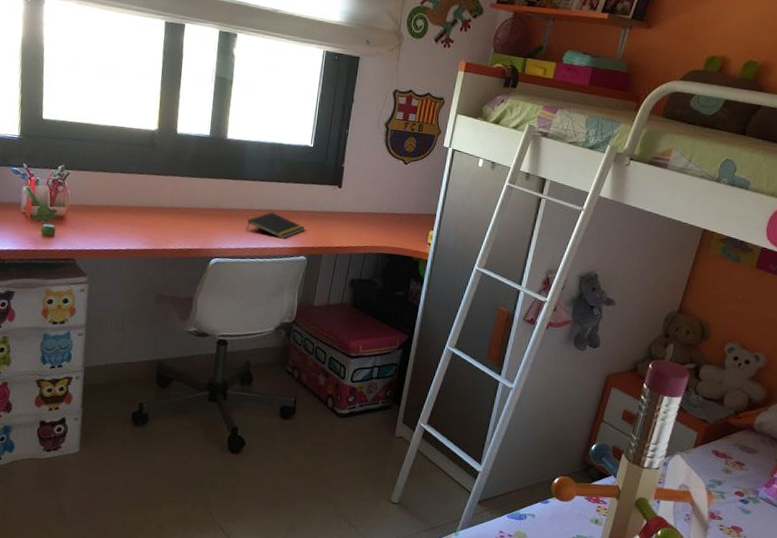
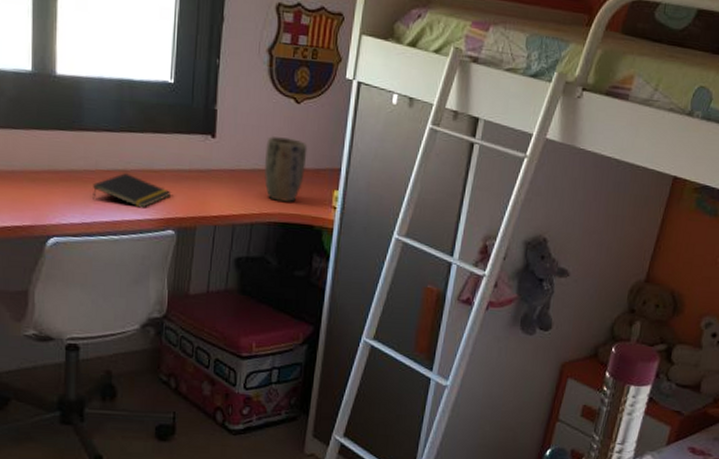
plant pot: none [377,187,411,238] -> present [264,135,308,202]

